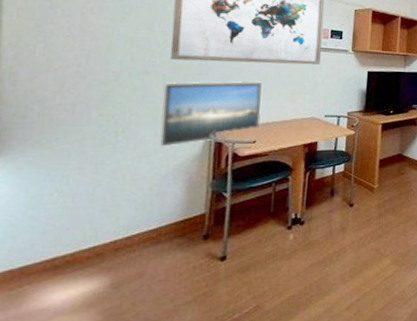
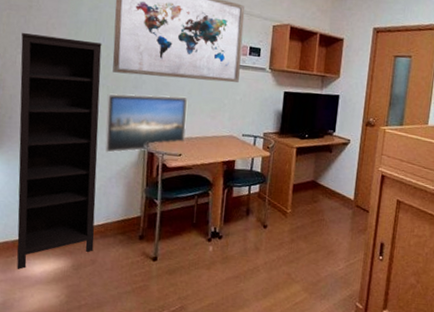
bookcase: none [25,17,157,302] -> present [17,32,102,270]

